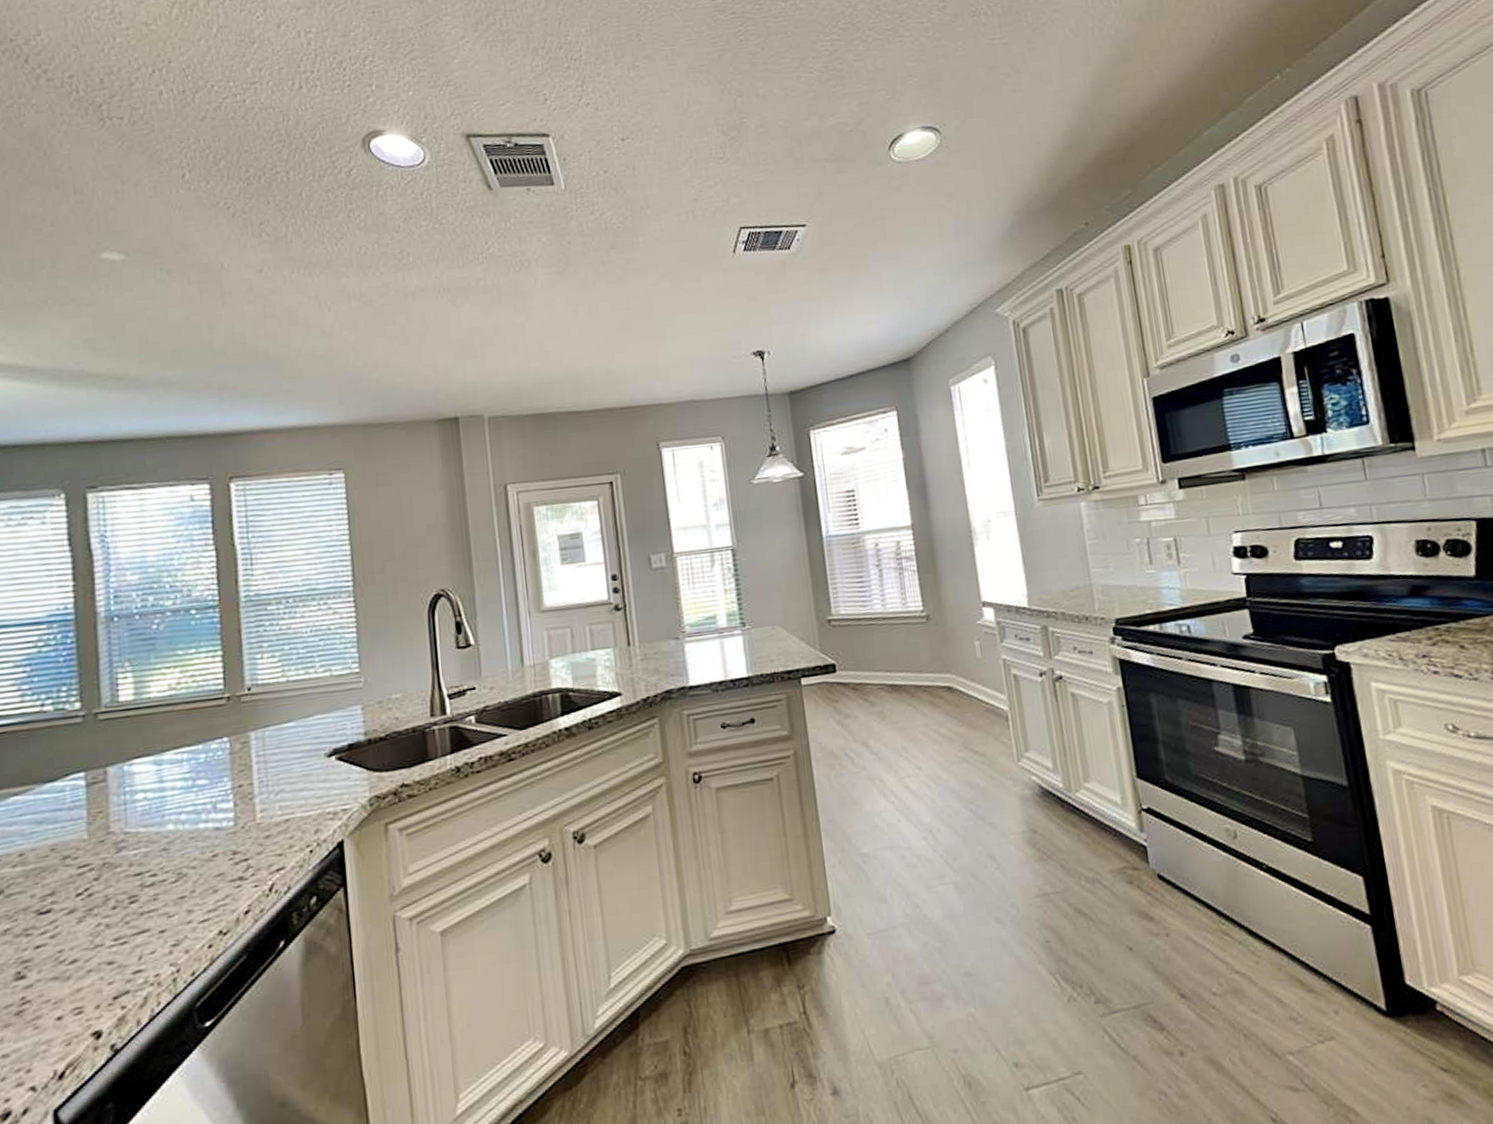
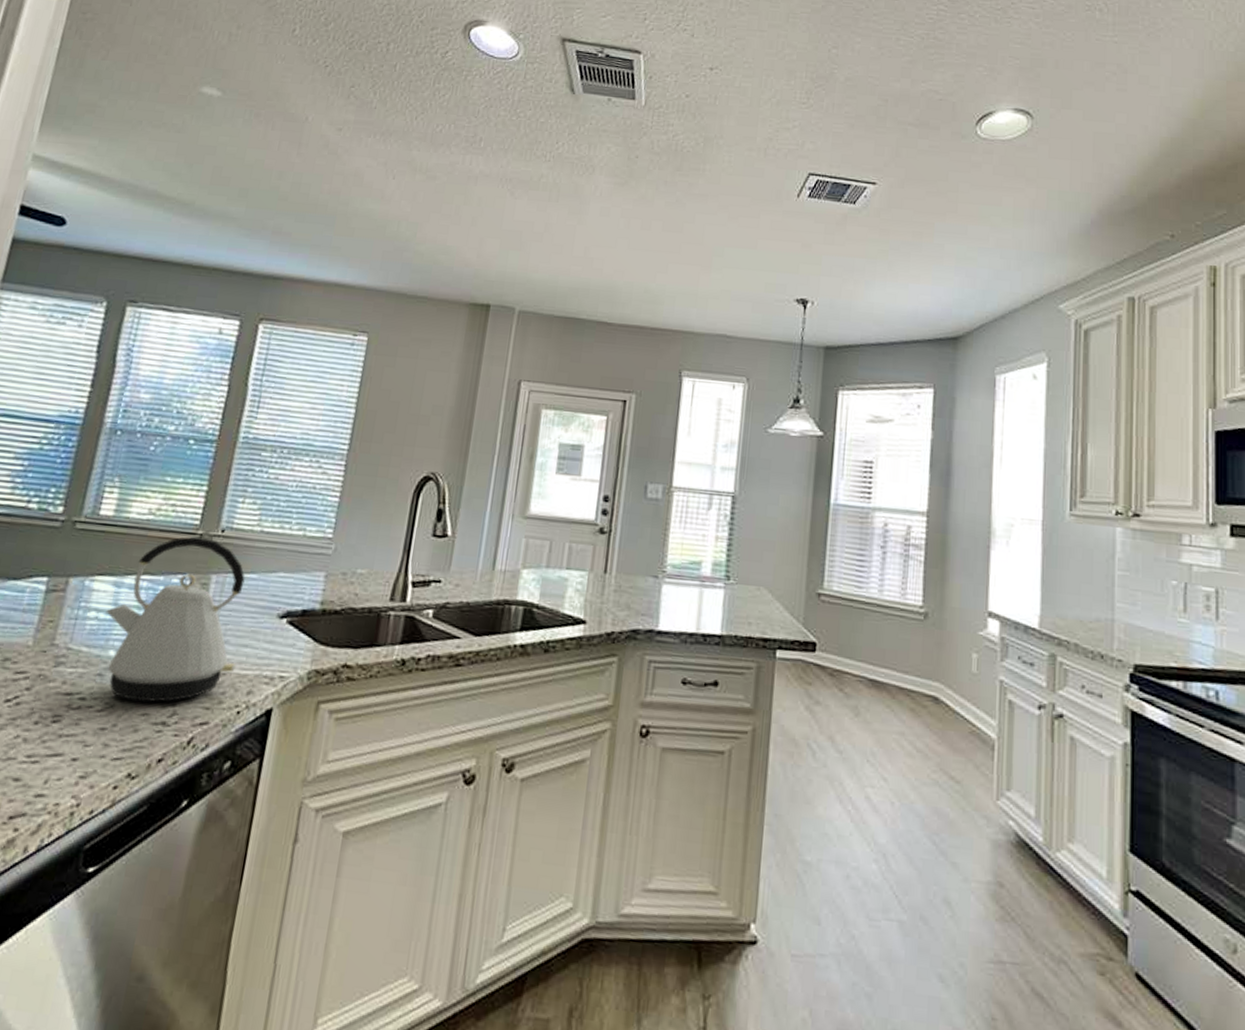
kettle: none [153,699,297,866] -> present [106,536,245,703]

